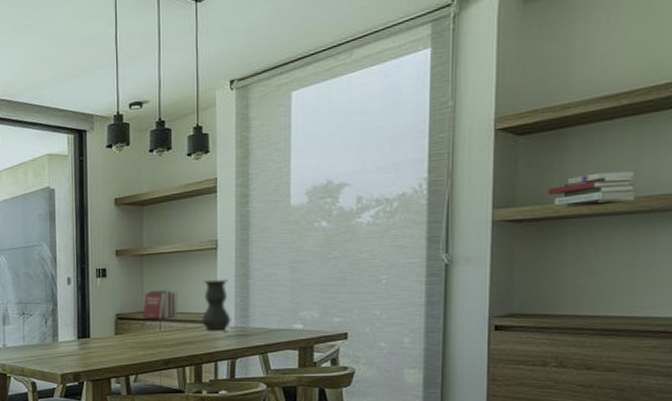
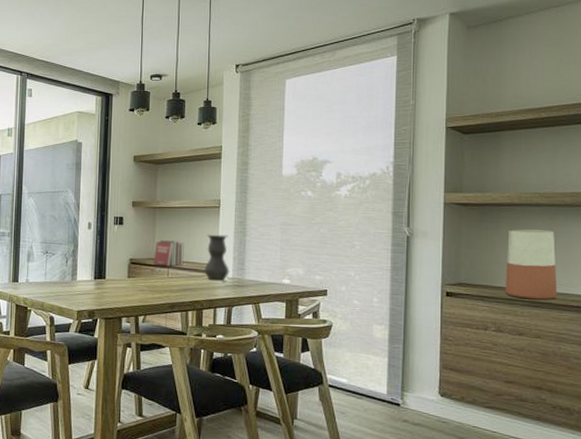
books: present [547,170,636,207] -> none [487,170,554,198]
vase: none [570,243,639,327] -> present [505,229,558,300]

